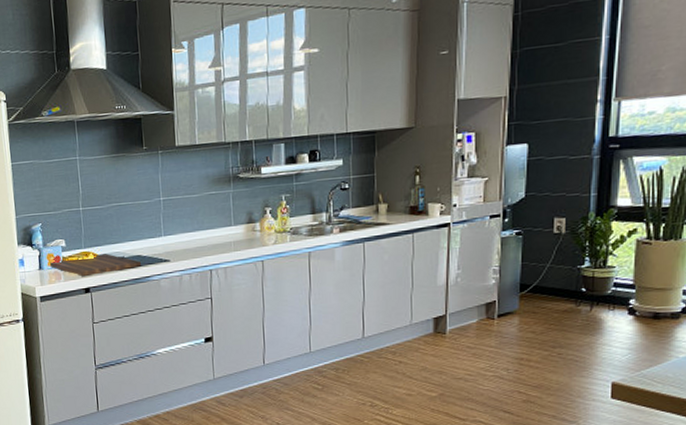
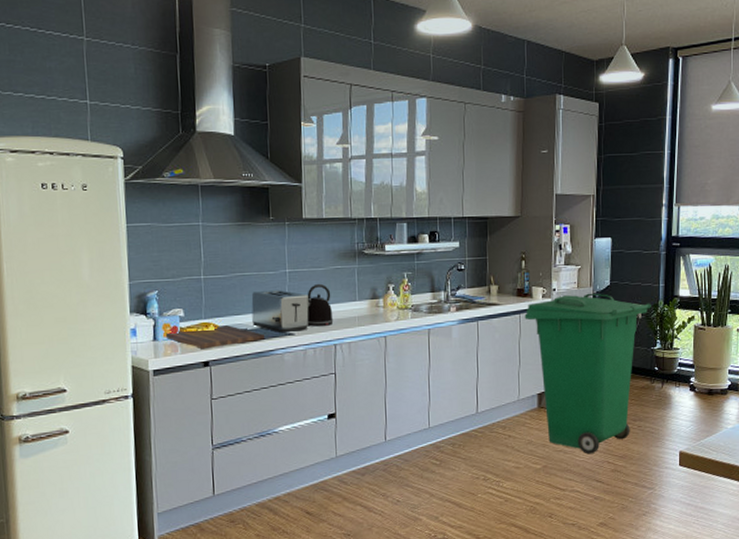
toaster: none [127,217,184,260] -> present [251,289,309,333]
kettle: none [181,210,209,254] -> present [307,283,334,328]
recycling bin: none [418,207,579,383] -> present [524,293,651,454]

